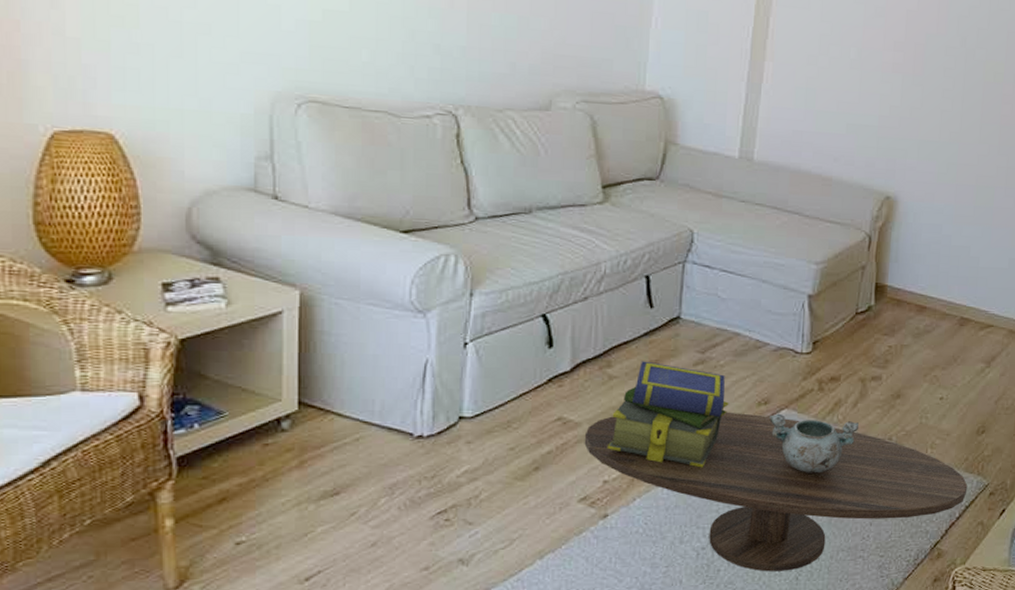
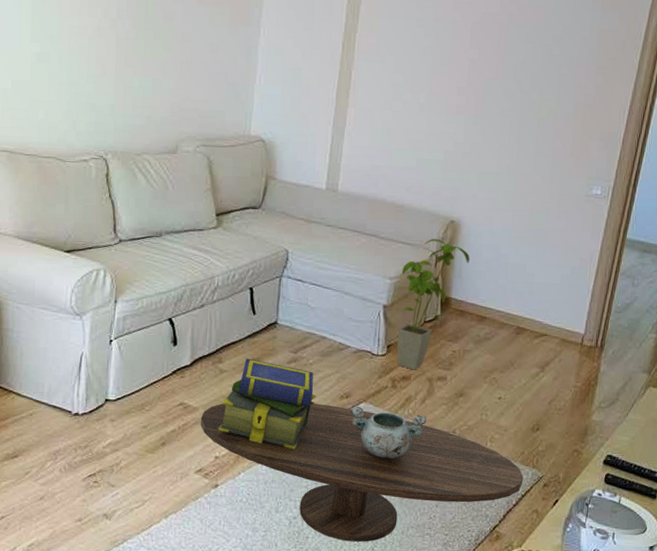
house plant: none [824,216,908,370] -> present [397,238,470,370]

